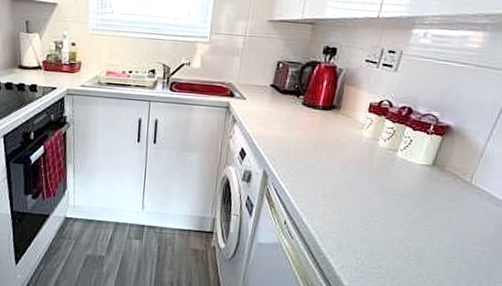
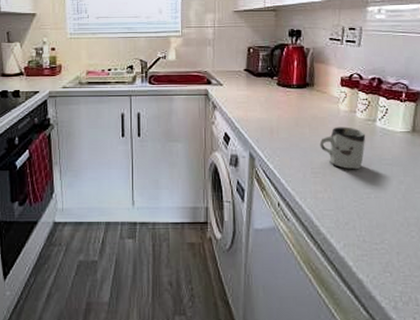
cup: none [335,153,384,198] -> present [319,127,366,170]

